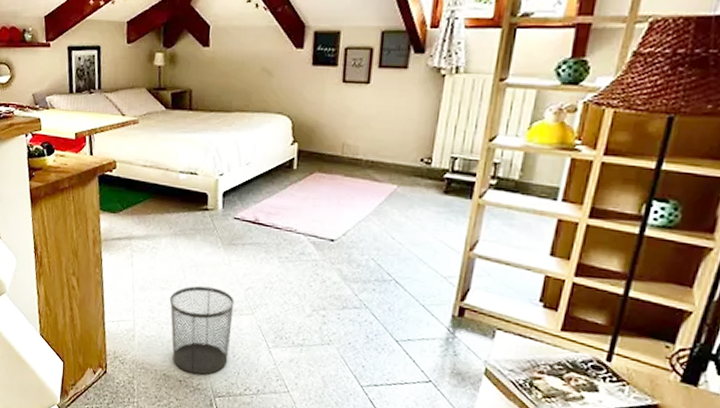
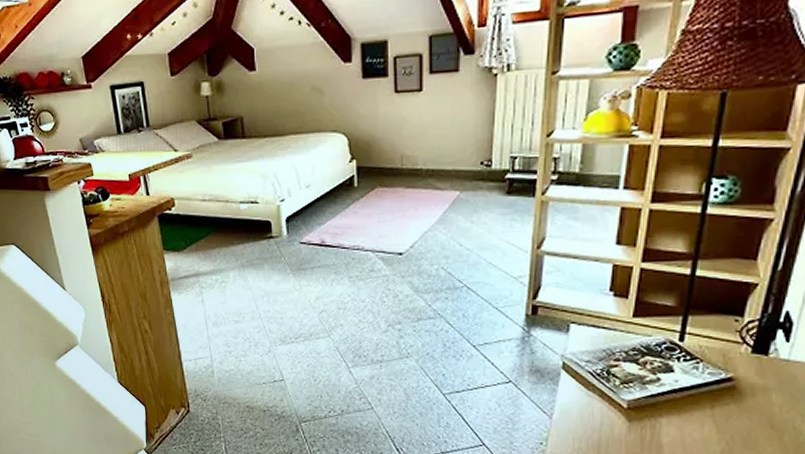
waste bin: present [169,285,235,375] -> none [244,314,310,403]

